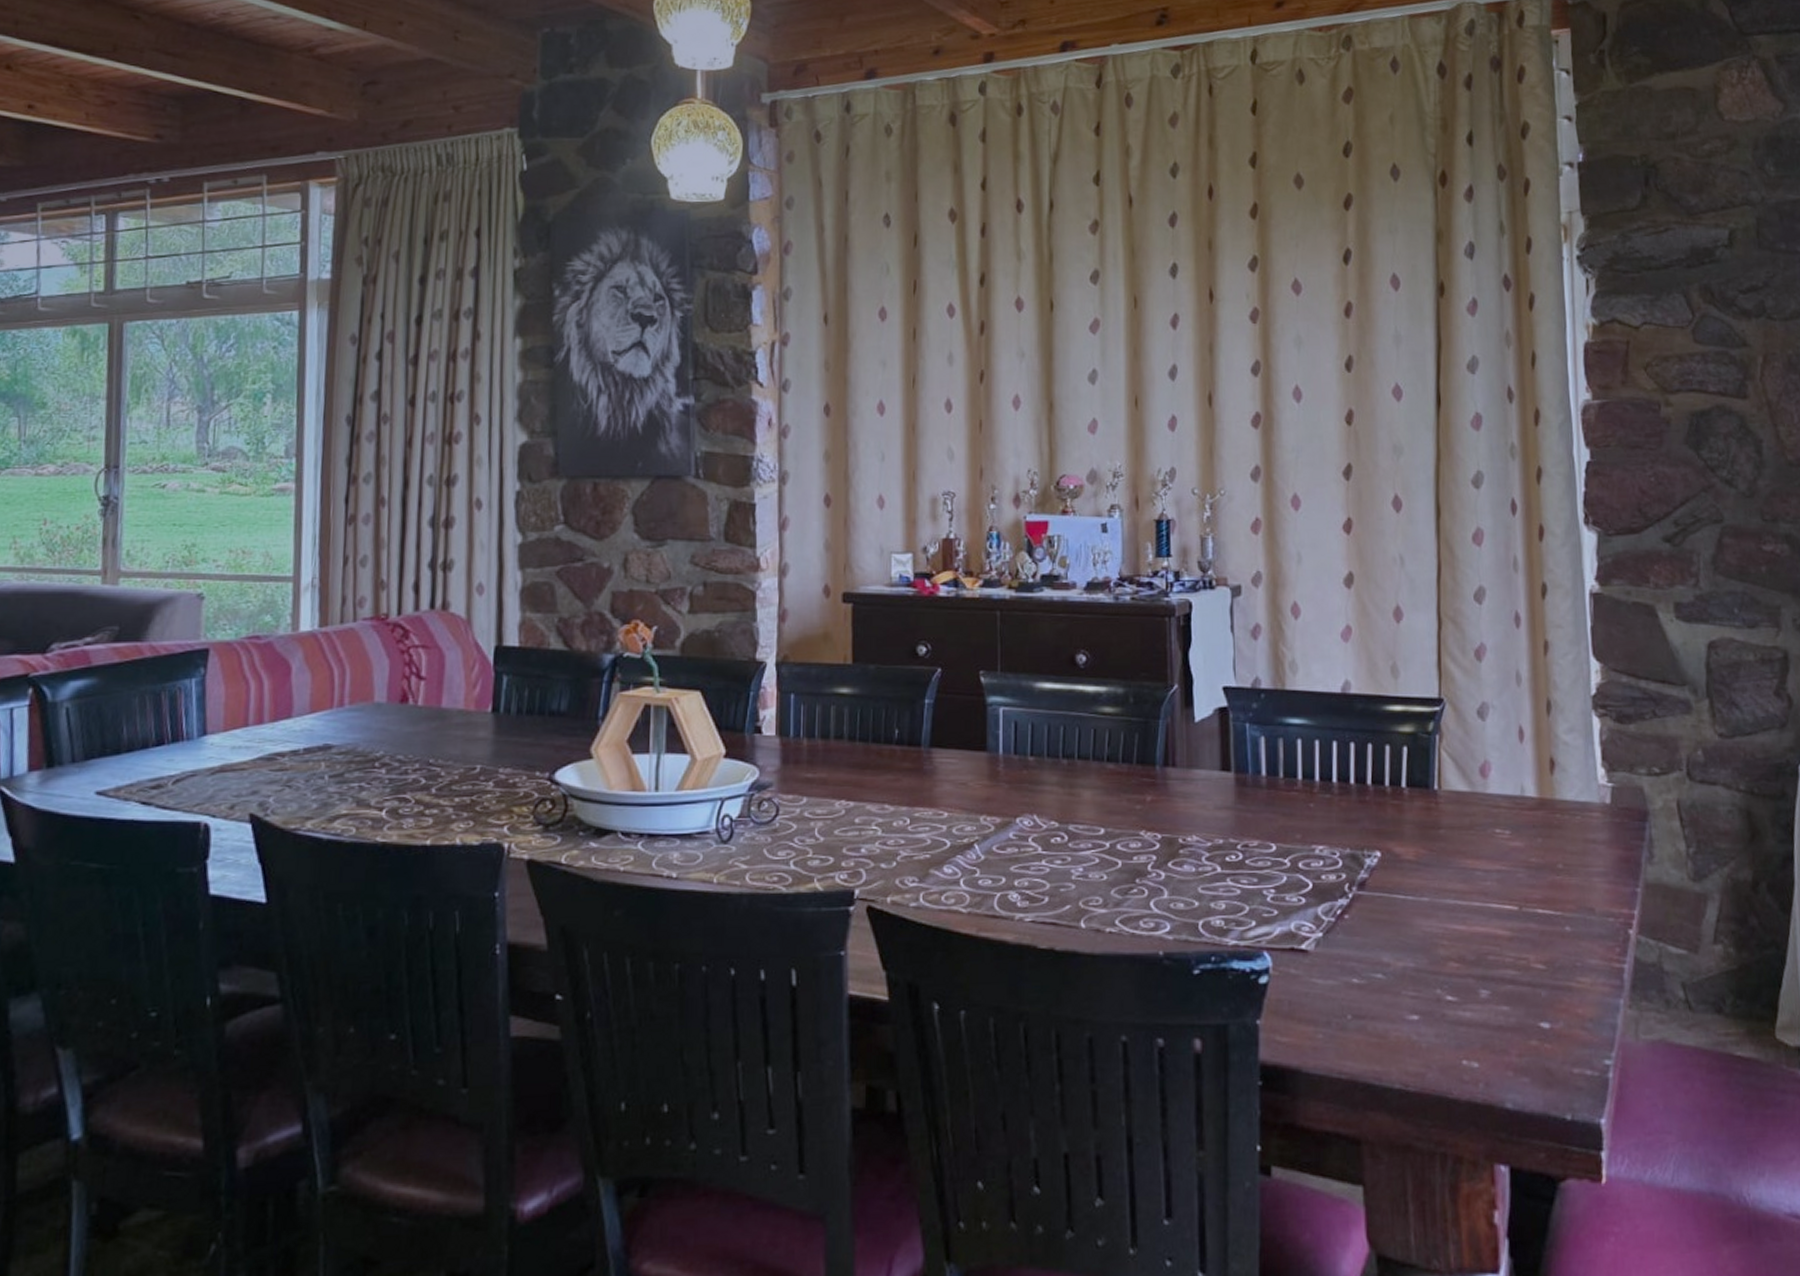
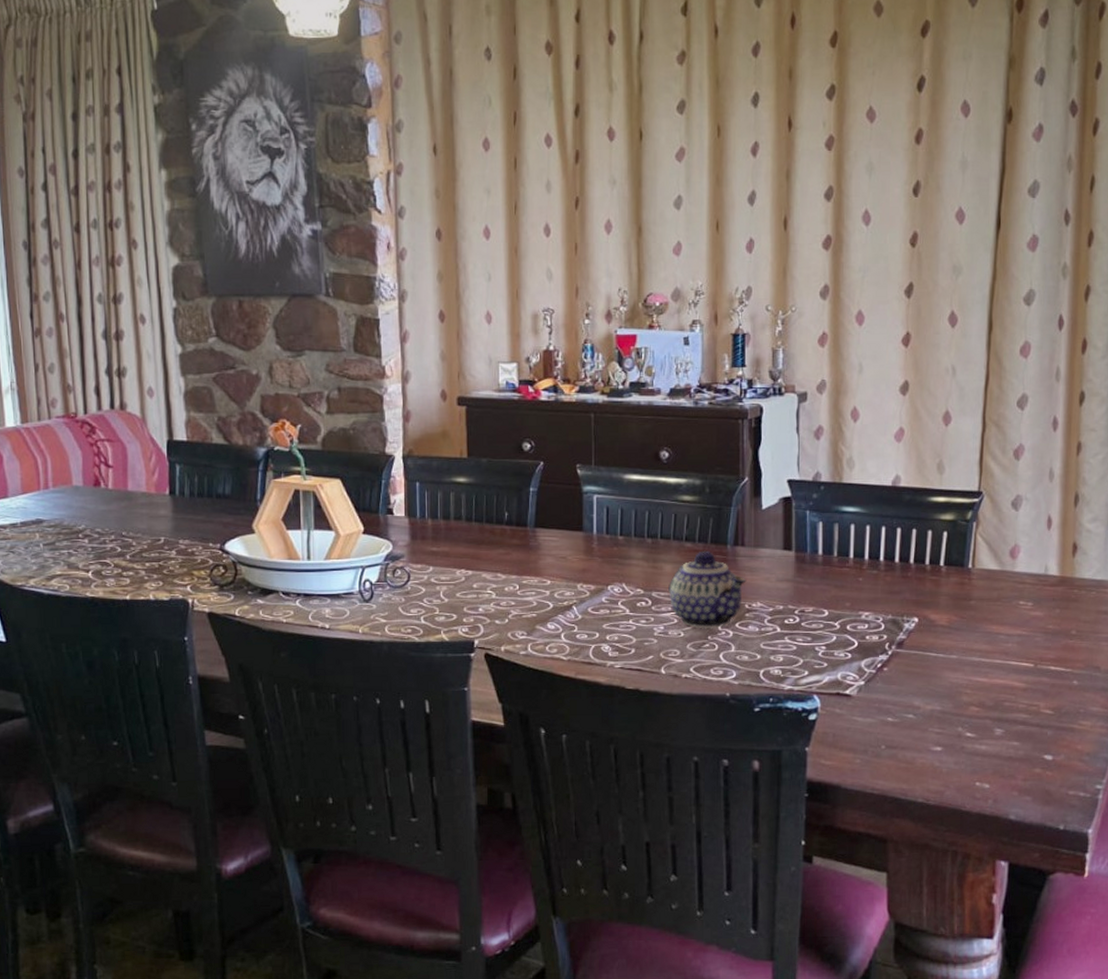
teapot: none [1088,773,1179,870] -> present [668,550,747,629]

